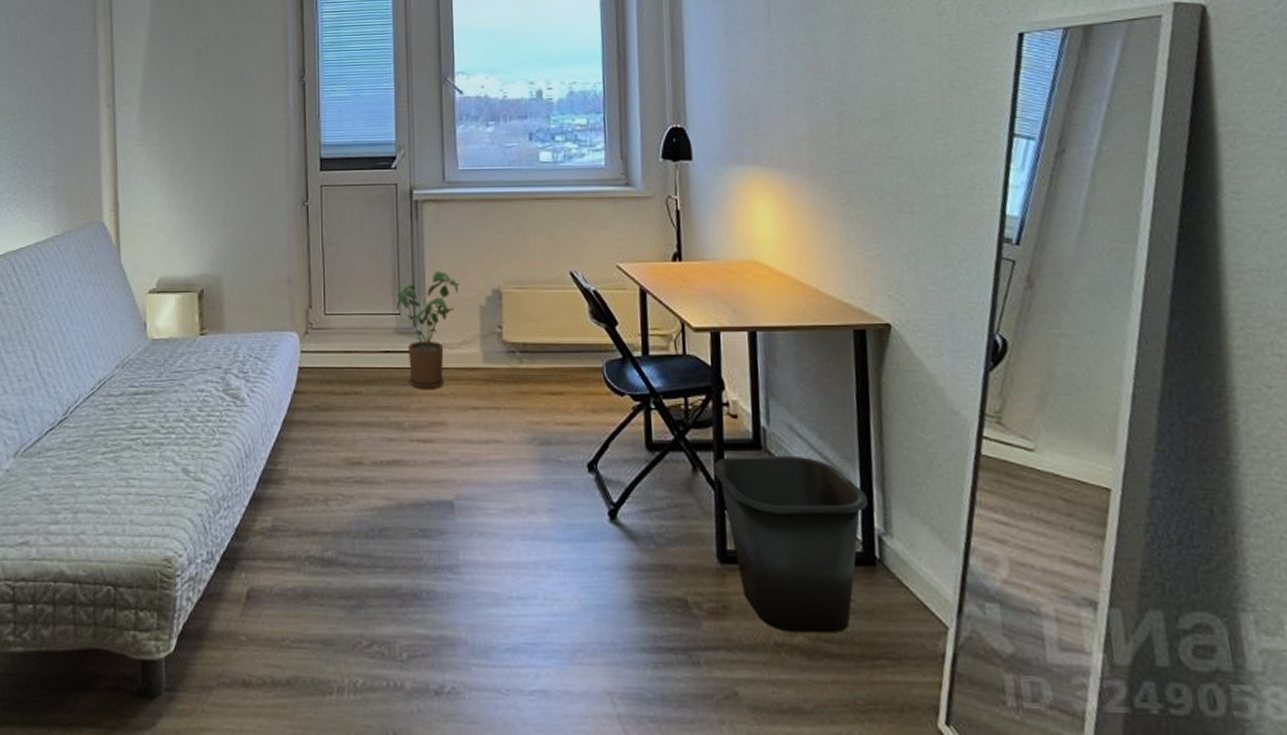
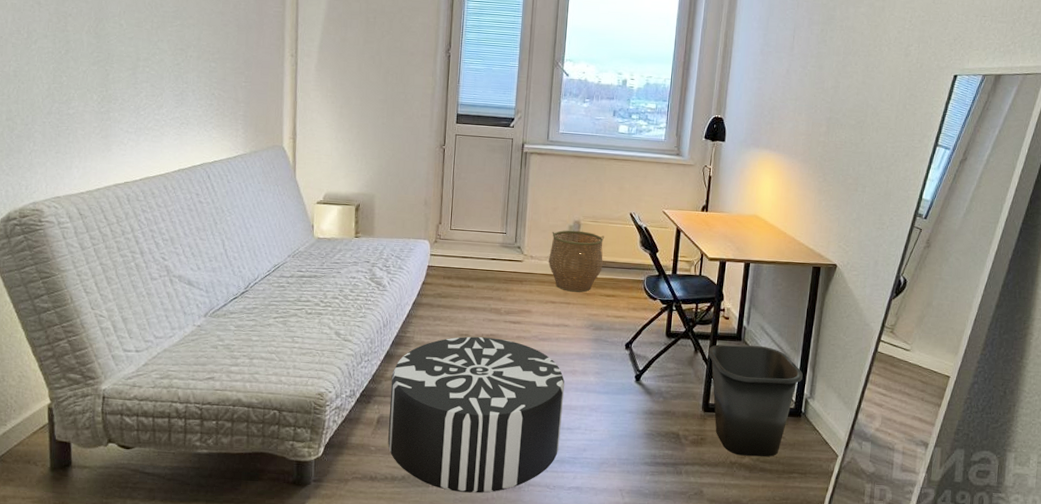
pouf: none [261,465,509,704] -> present [388,336,565,493]
house plant: present [396,270,460,390] -> none [503,204,551,288]
basket: none [462,303,540,391] -> present [548,230,605,293]

